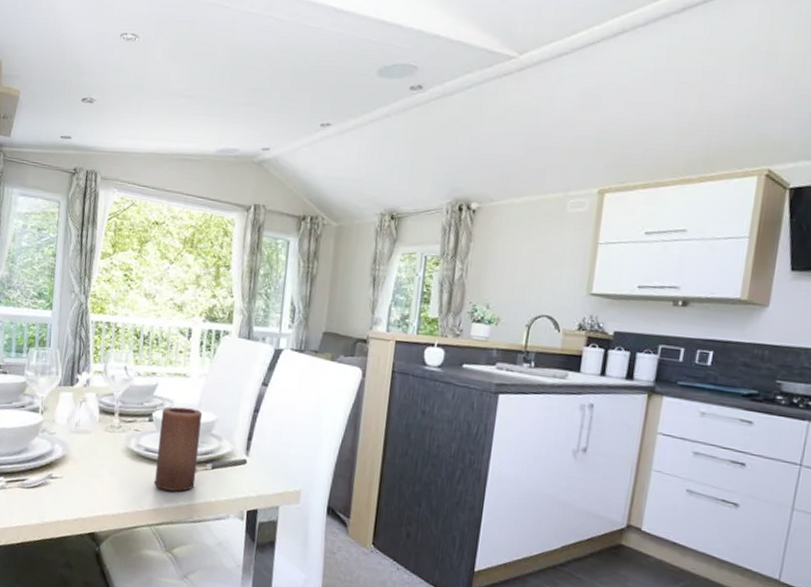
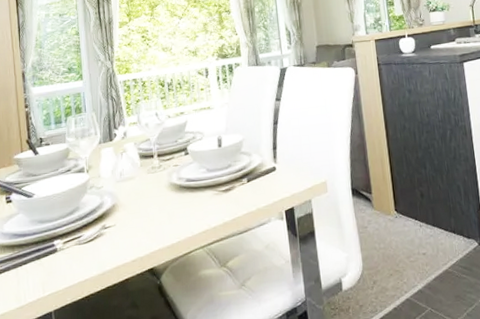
candle: present [153,406,203,492] -> none [196,134,236,212]

